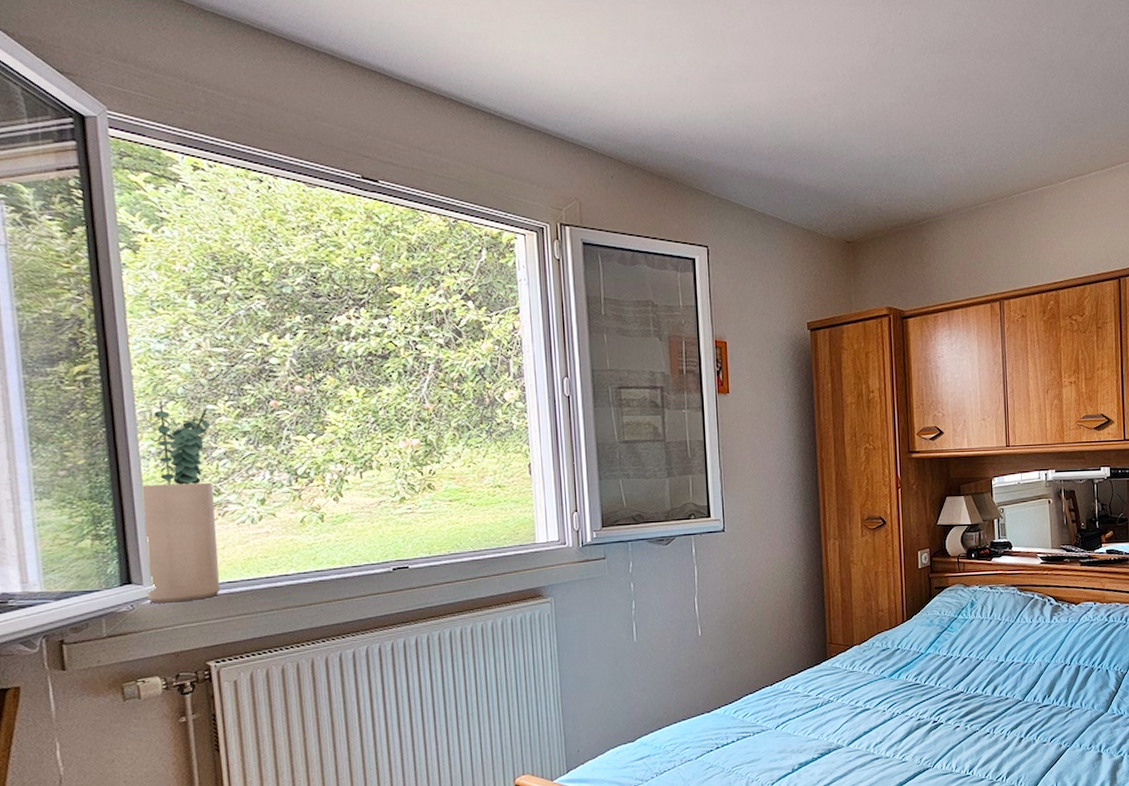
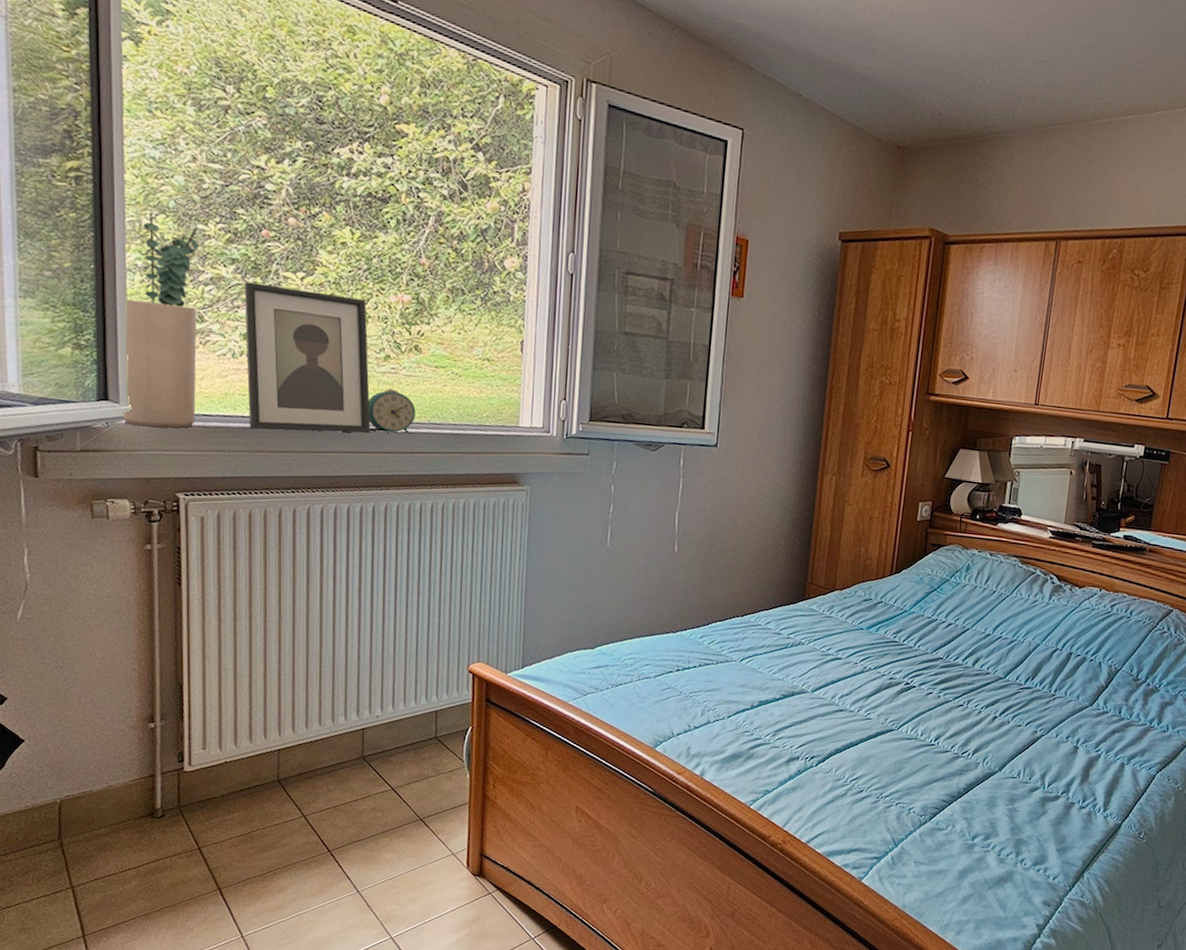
picture frame: none [257,449,394,588] -> present [244,282,371,433]
alarm clock: none [388,528,436,571] -> present [368,389,416,433]

